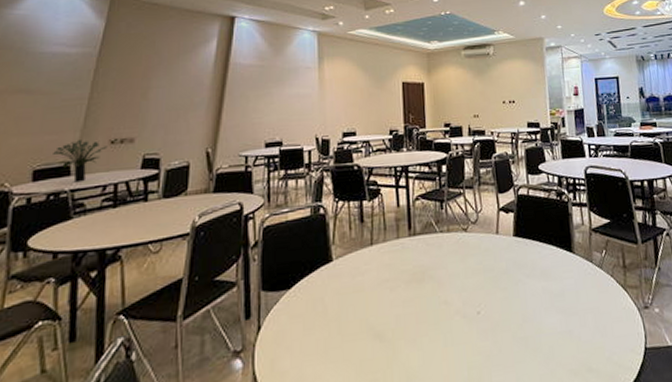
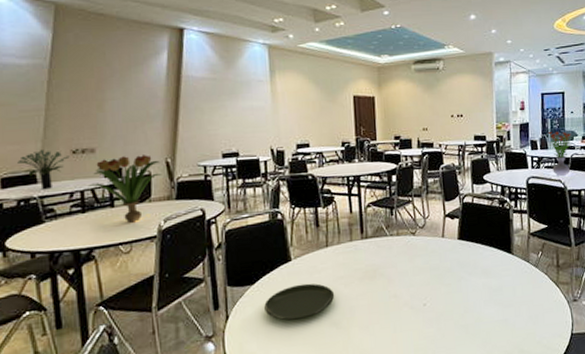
flower arrangement: none [122,144,201,219] -> present [87,155,162,223]
plate: none [301,287,379,333] -> present [264,283,335,321]
flower arrangement: none [603,117,631,166] -> present [546,131,571,177]

